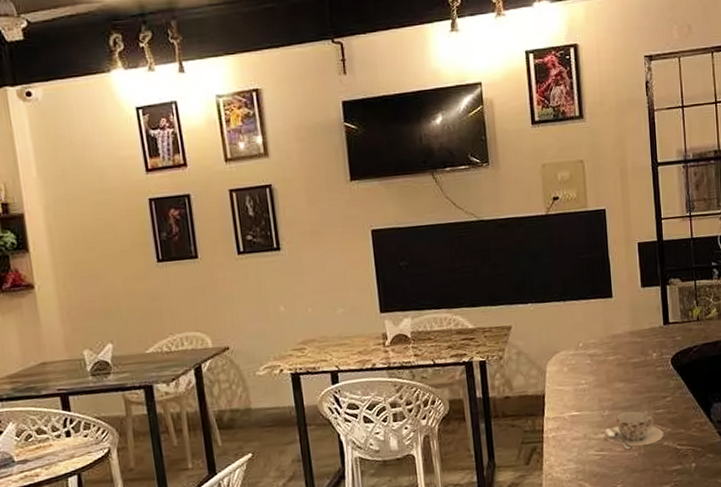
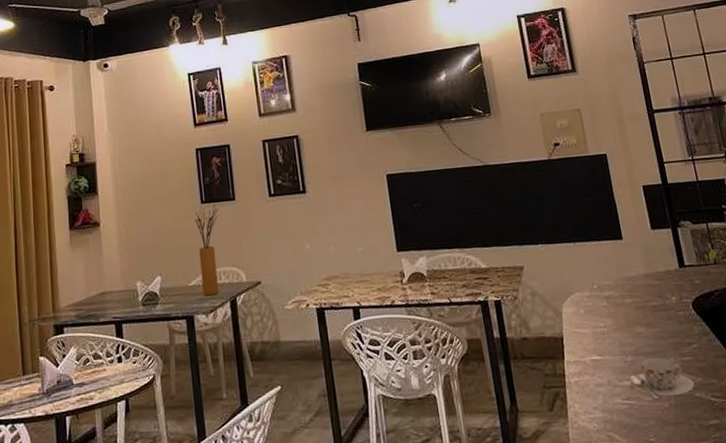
vase: none [150,262,181,364] -> present [194,204,219,296]

